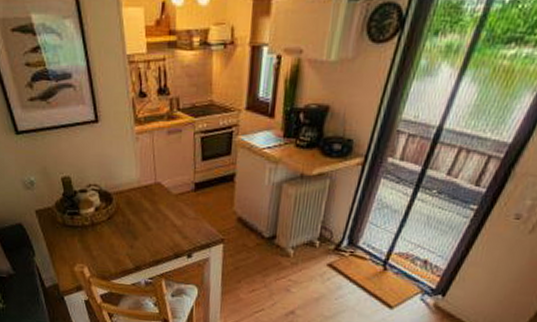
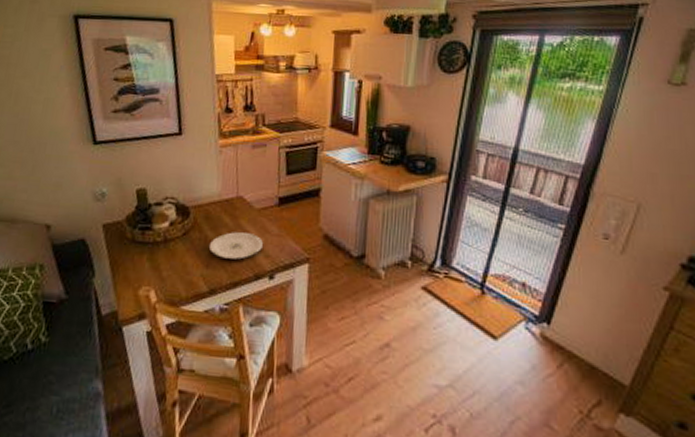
plate: none [131,216,182,241] -> present [208,232,264,260]

